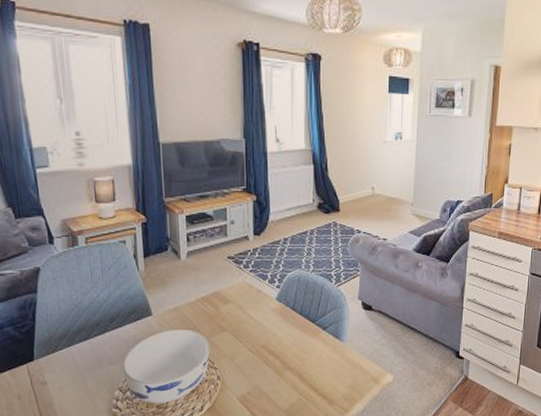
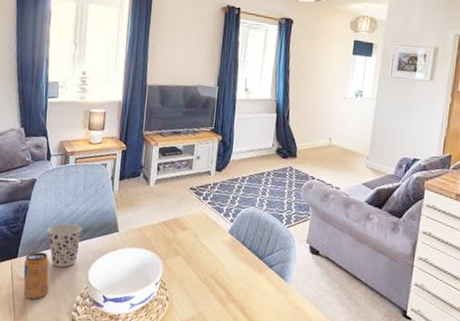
beverage can: none [43,350,80,403] -> present [23,252,50,300]
cup: none [66,314,108,364] -> present [47,223,82,267]

